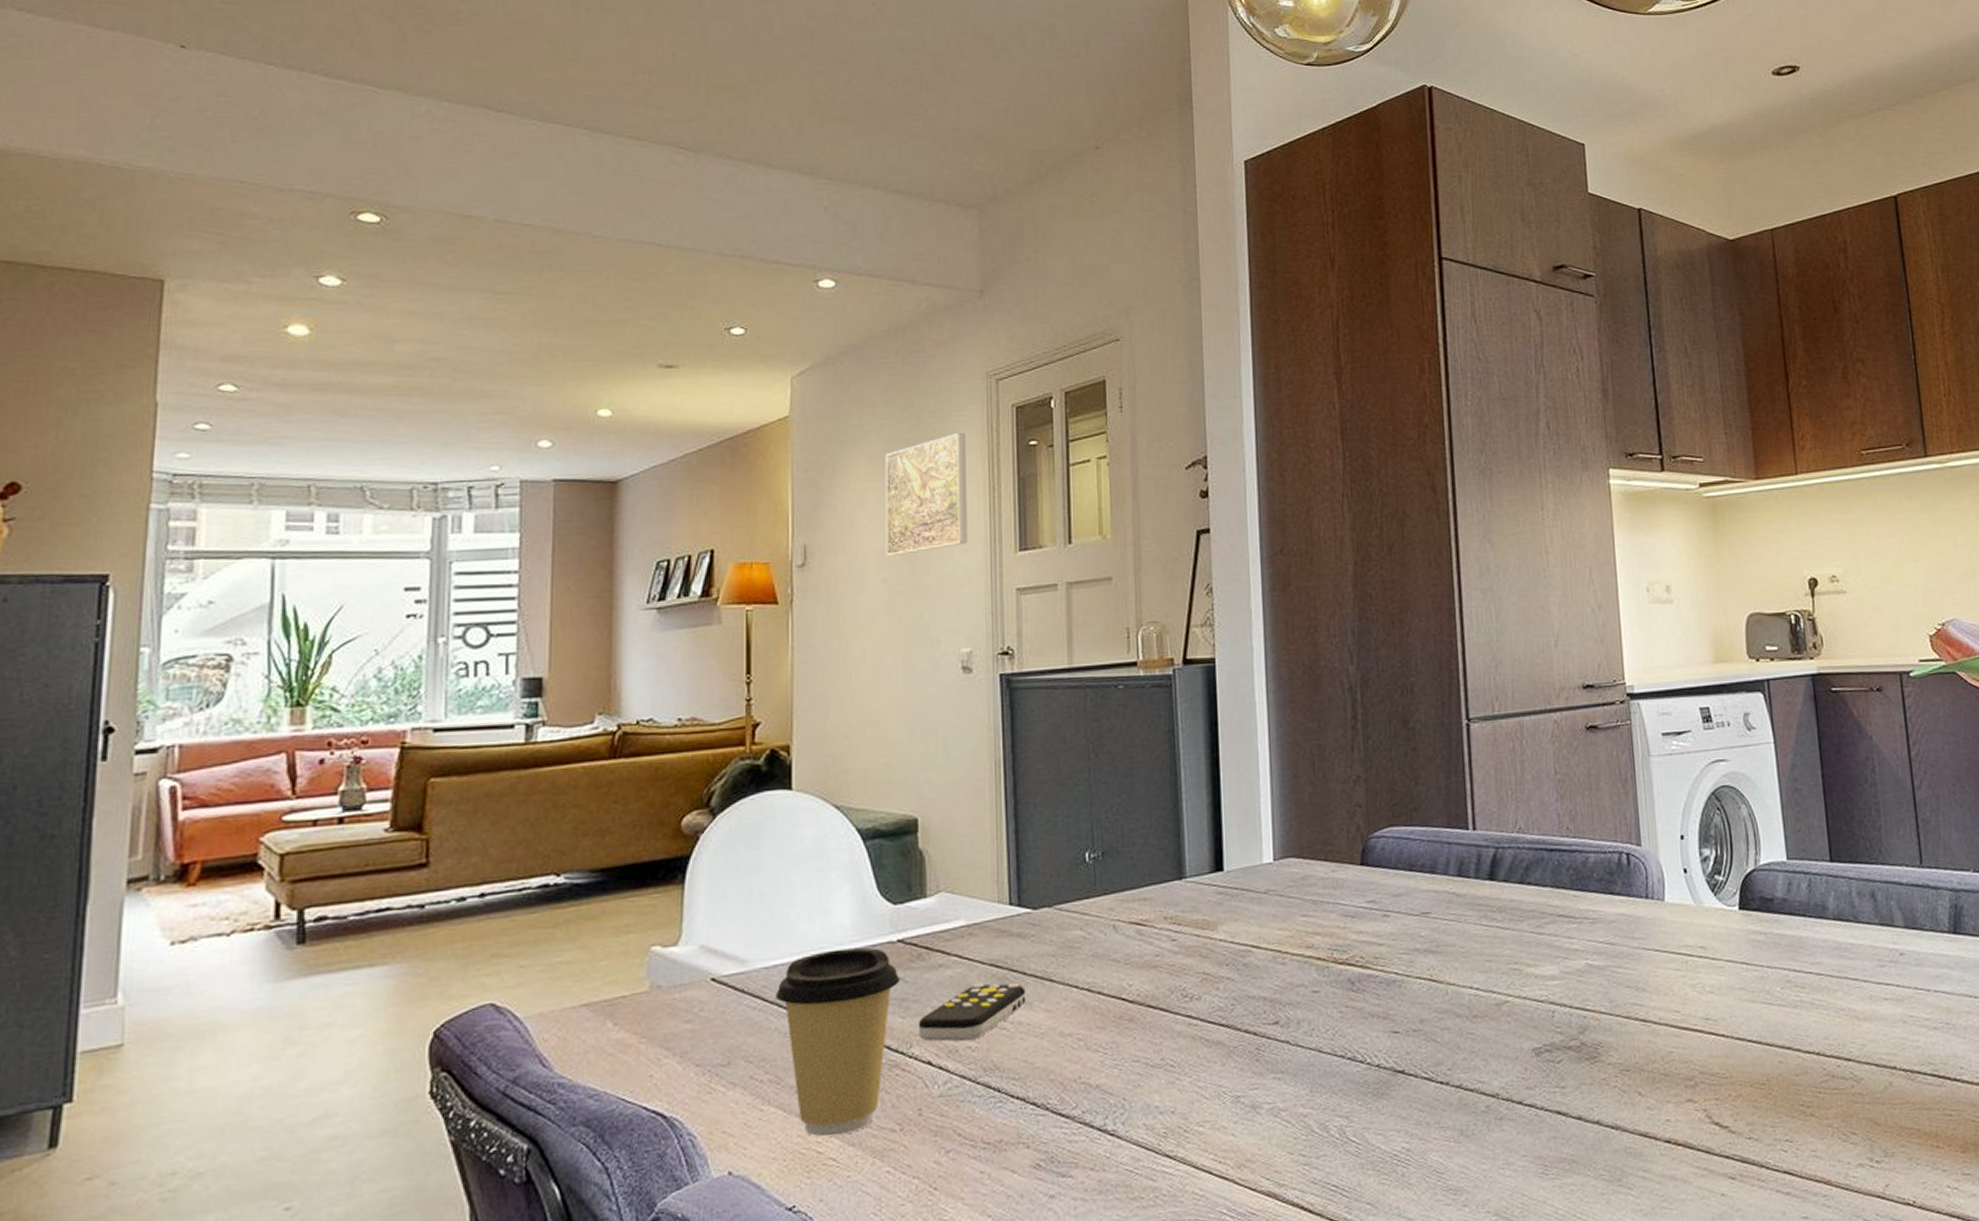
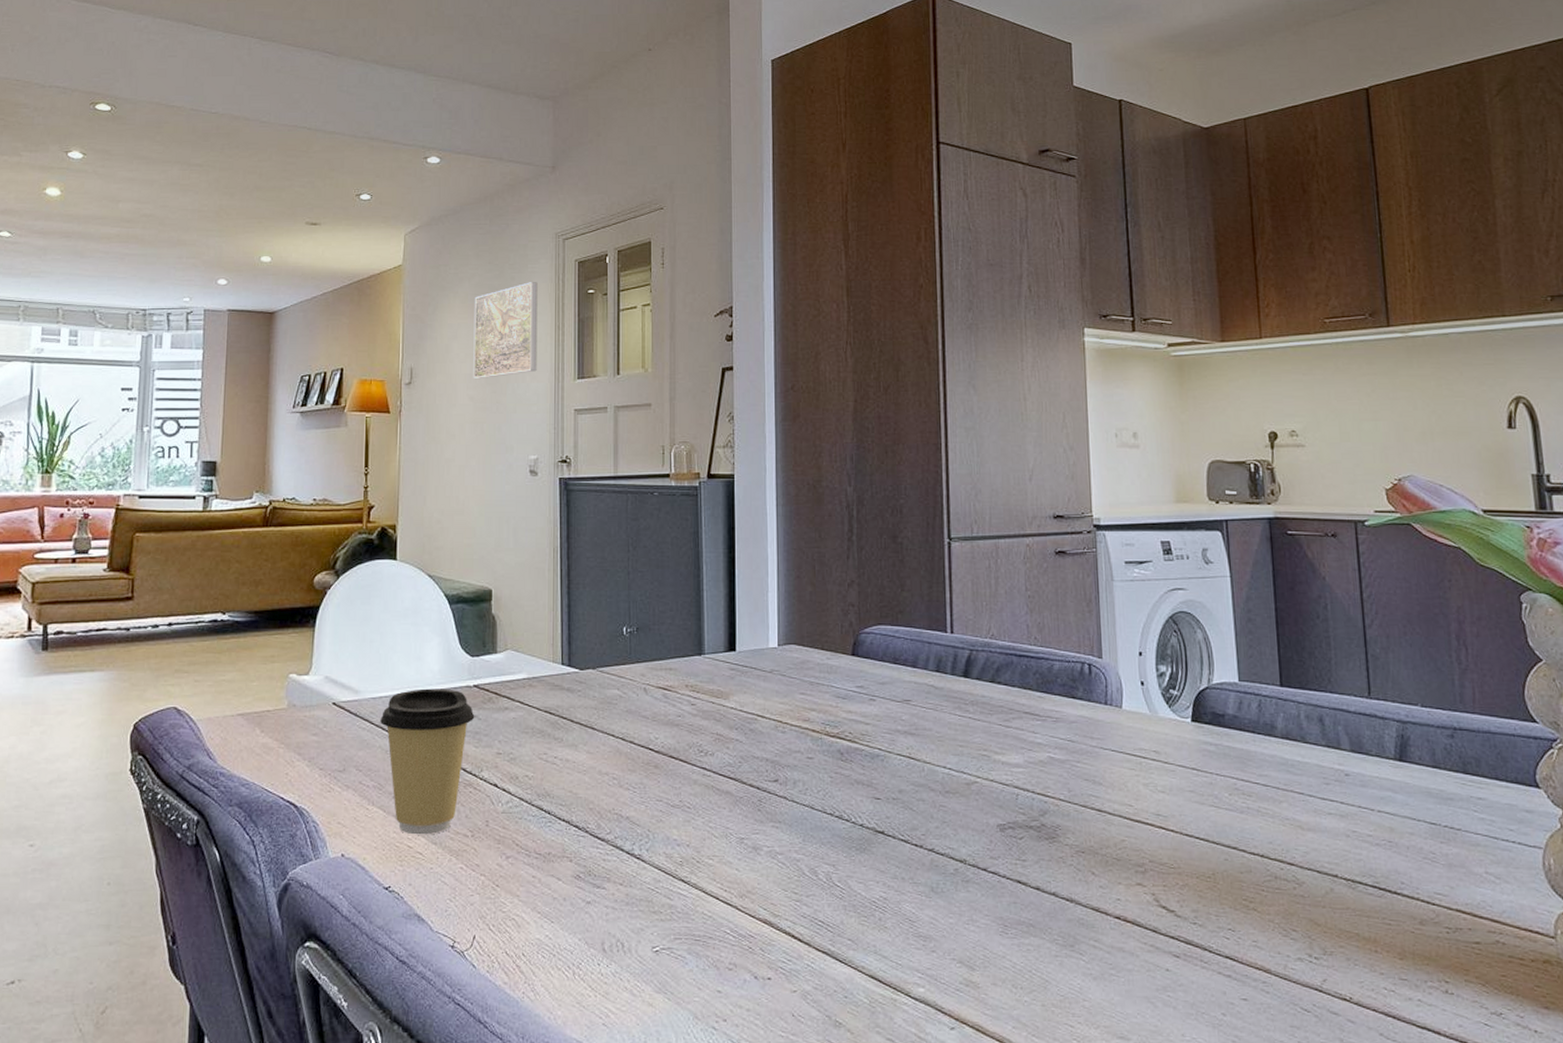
remote control: present [918,982,1026,1042] -> none [487,726,573,771]

